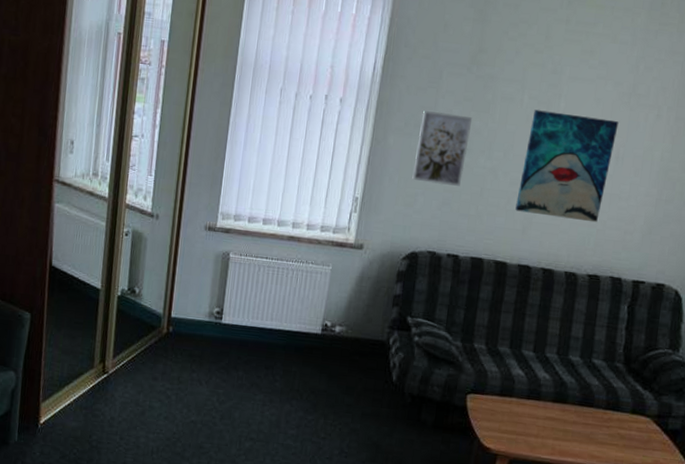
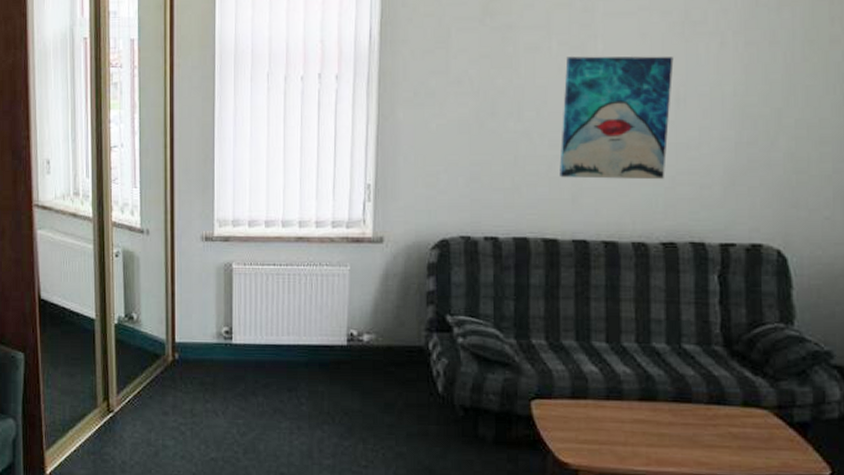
wall art: present [412,111,473,186] -> none [430,74,493,158]

